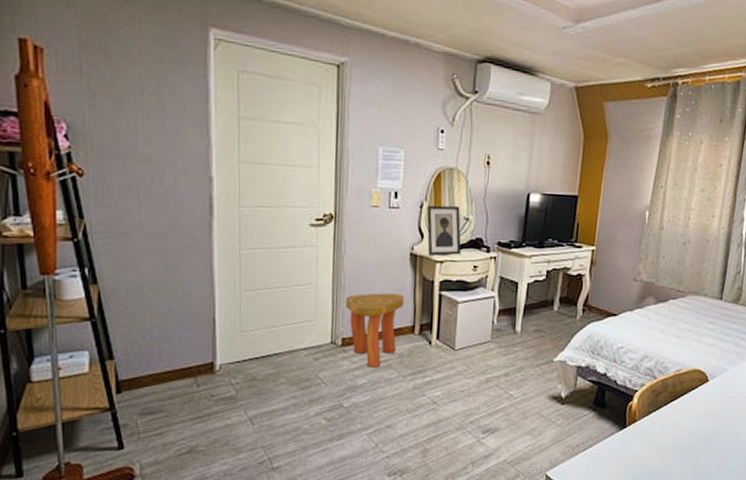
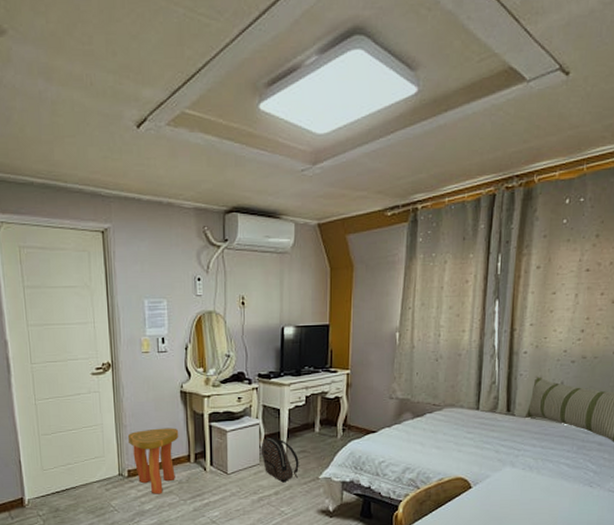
picture frame: present [426,205,462,256] -> none [191,346,226,391]
backpack: none [493,310,534,364] -> present [261,434,299,483]

